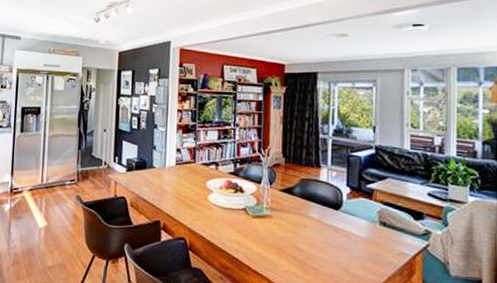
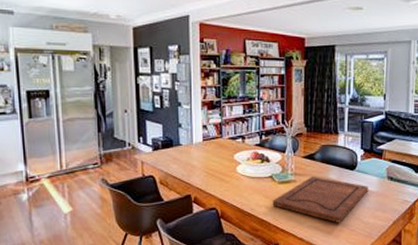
cutting board: none [245,212,357,271] -> present [272,175,369,223]

